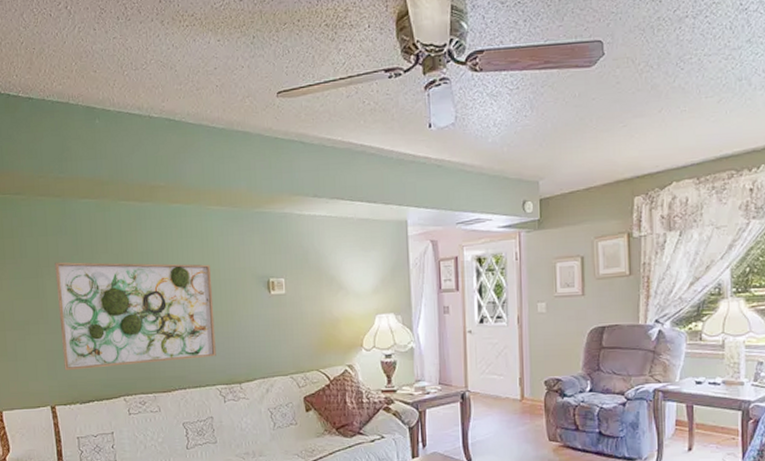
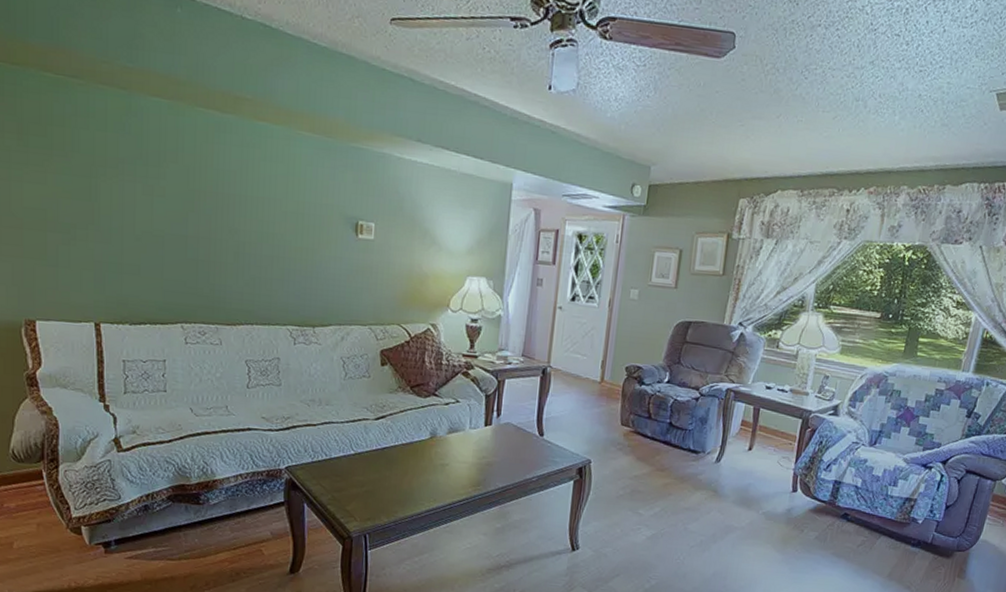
wall art: present [54,262,216,371] -> none [112,163,295,295]

